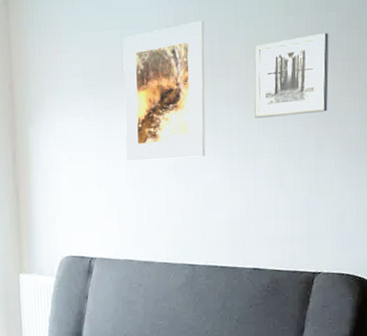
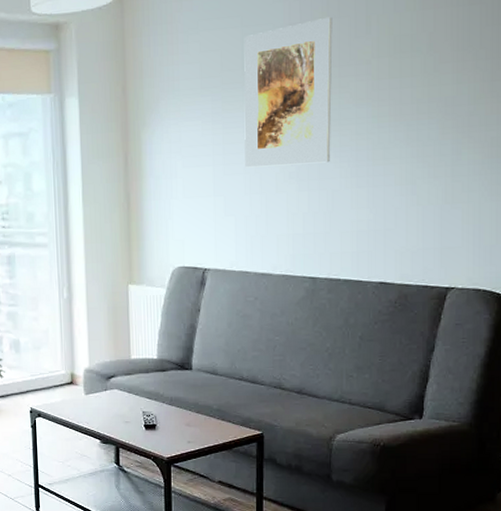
wall art: present [254,33,329,118] -> none [386,28,471,121]

